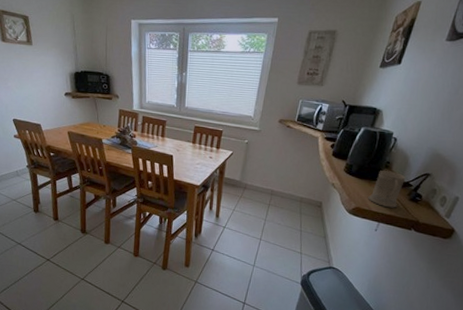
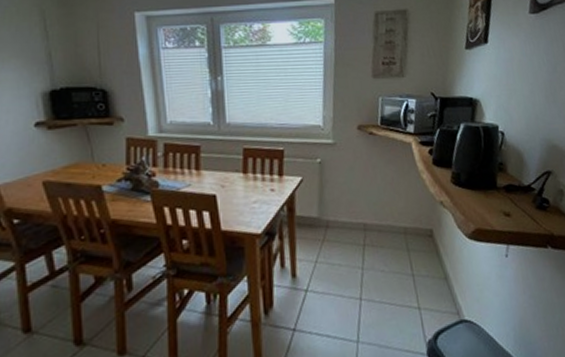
mug: present [368,170,406,208] -> none [487,173,526,223]

